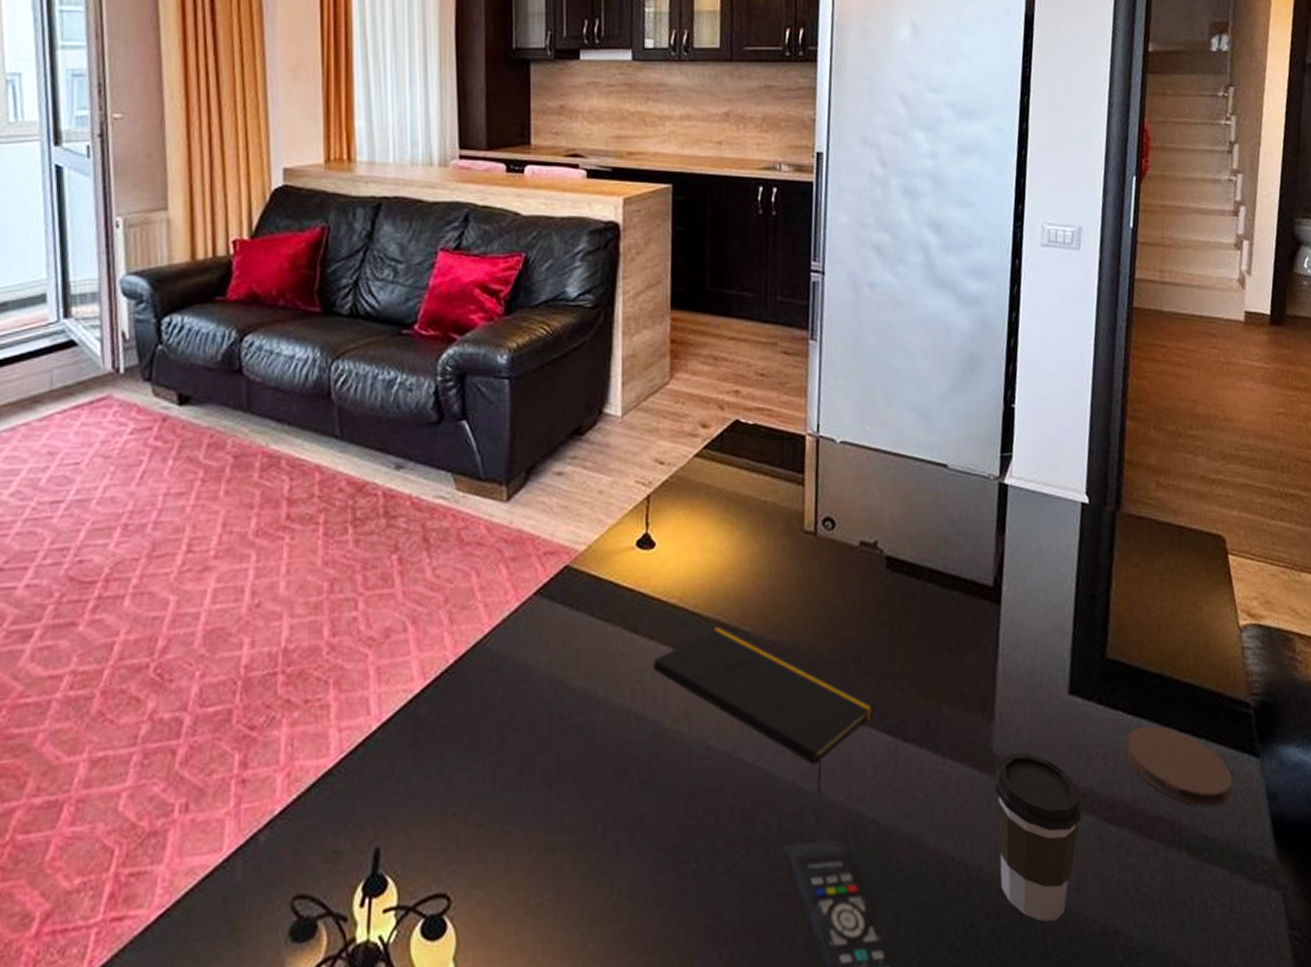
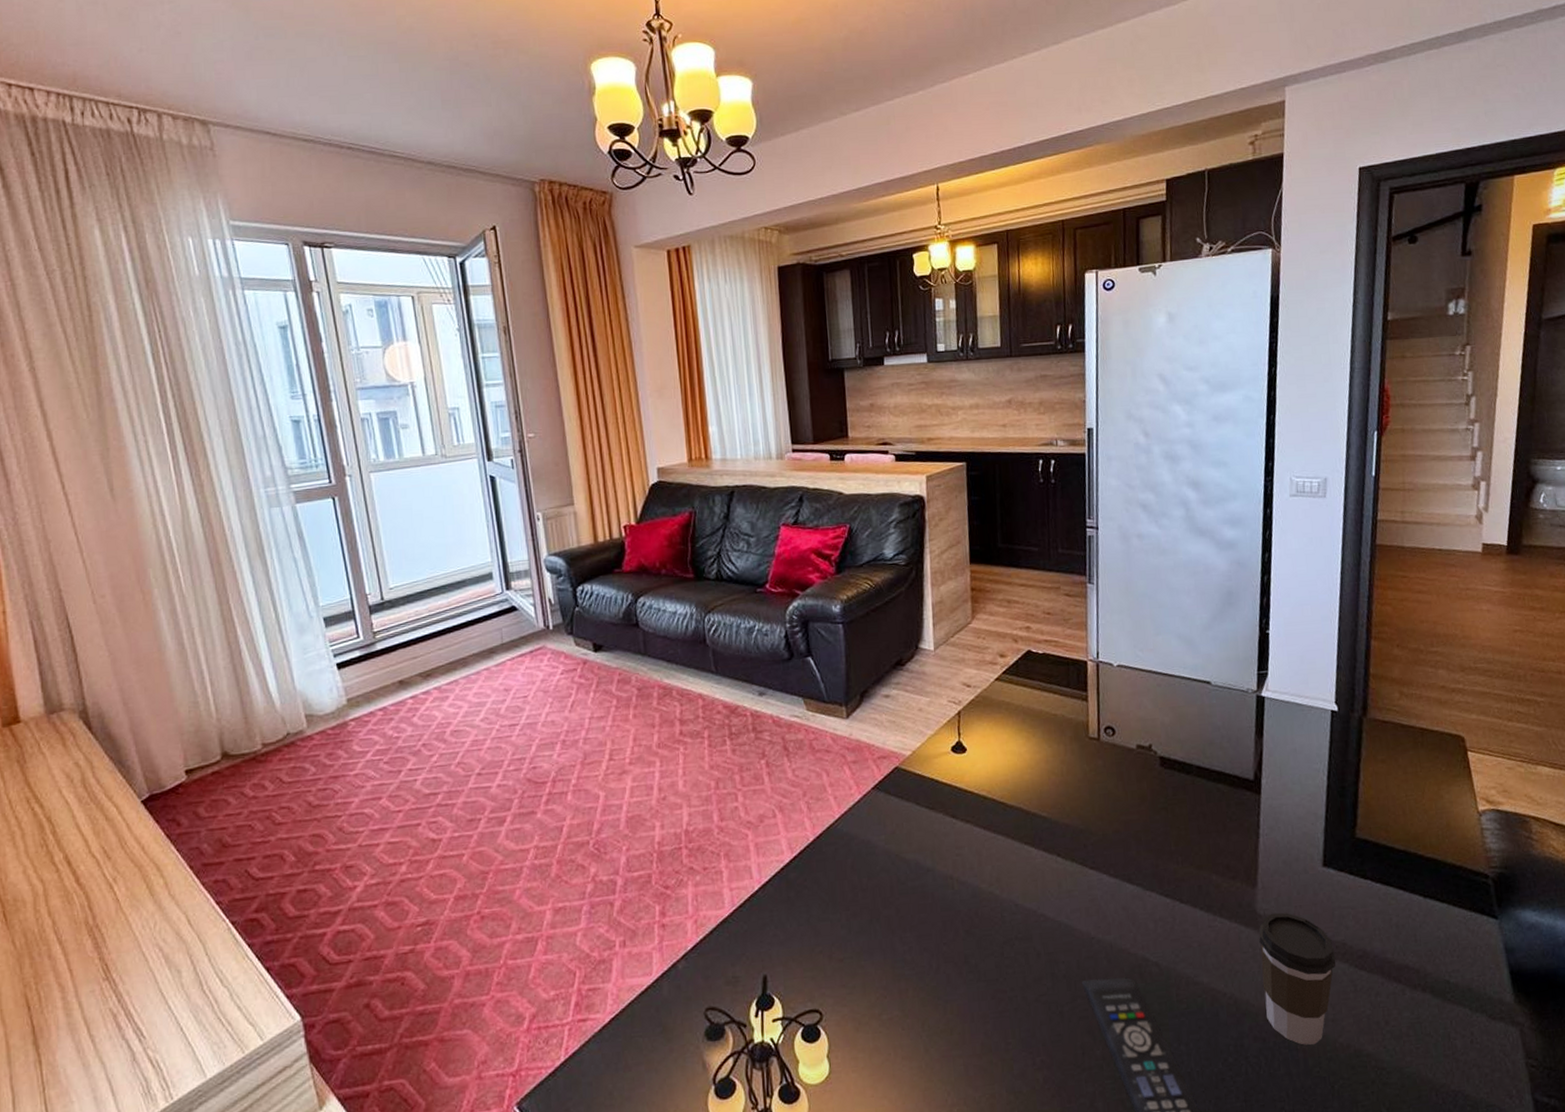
notepad: present [653,624,875,794] -> none [969,811,1154,942]
coaster: present [1126,725,1232,807] -> none [1375,892,1473,958]

